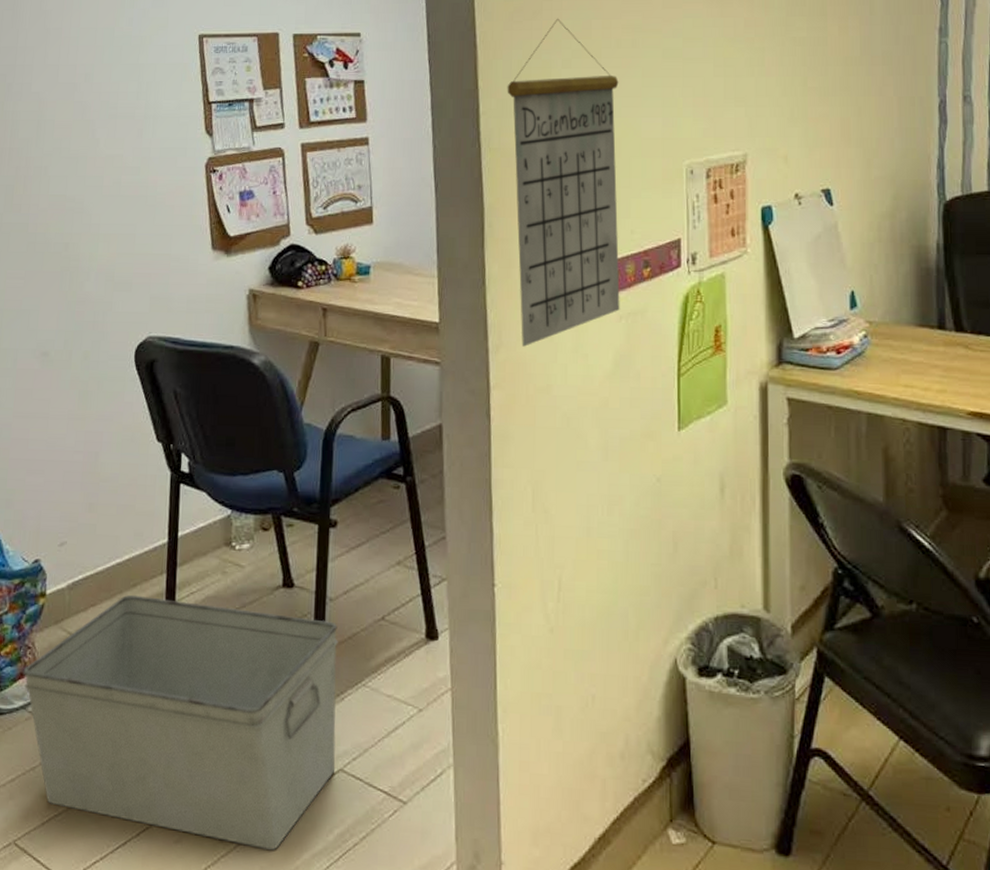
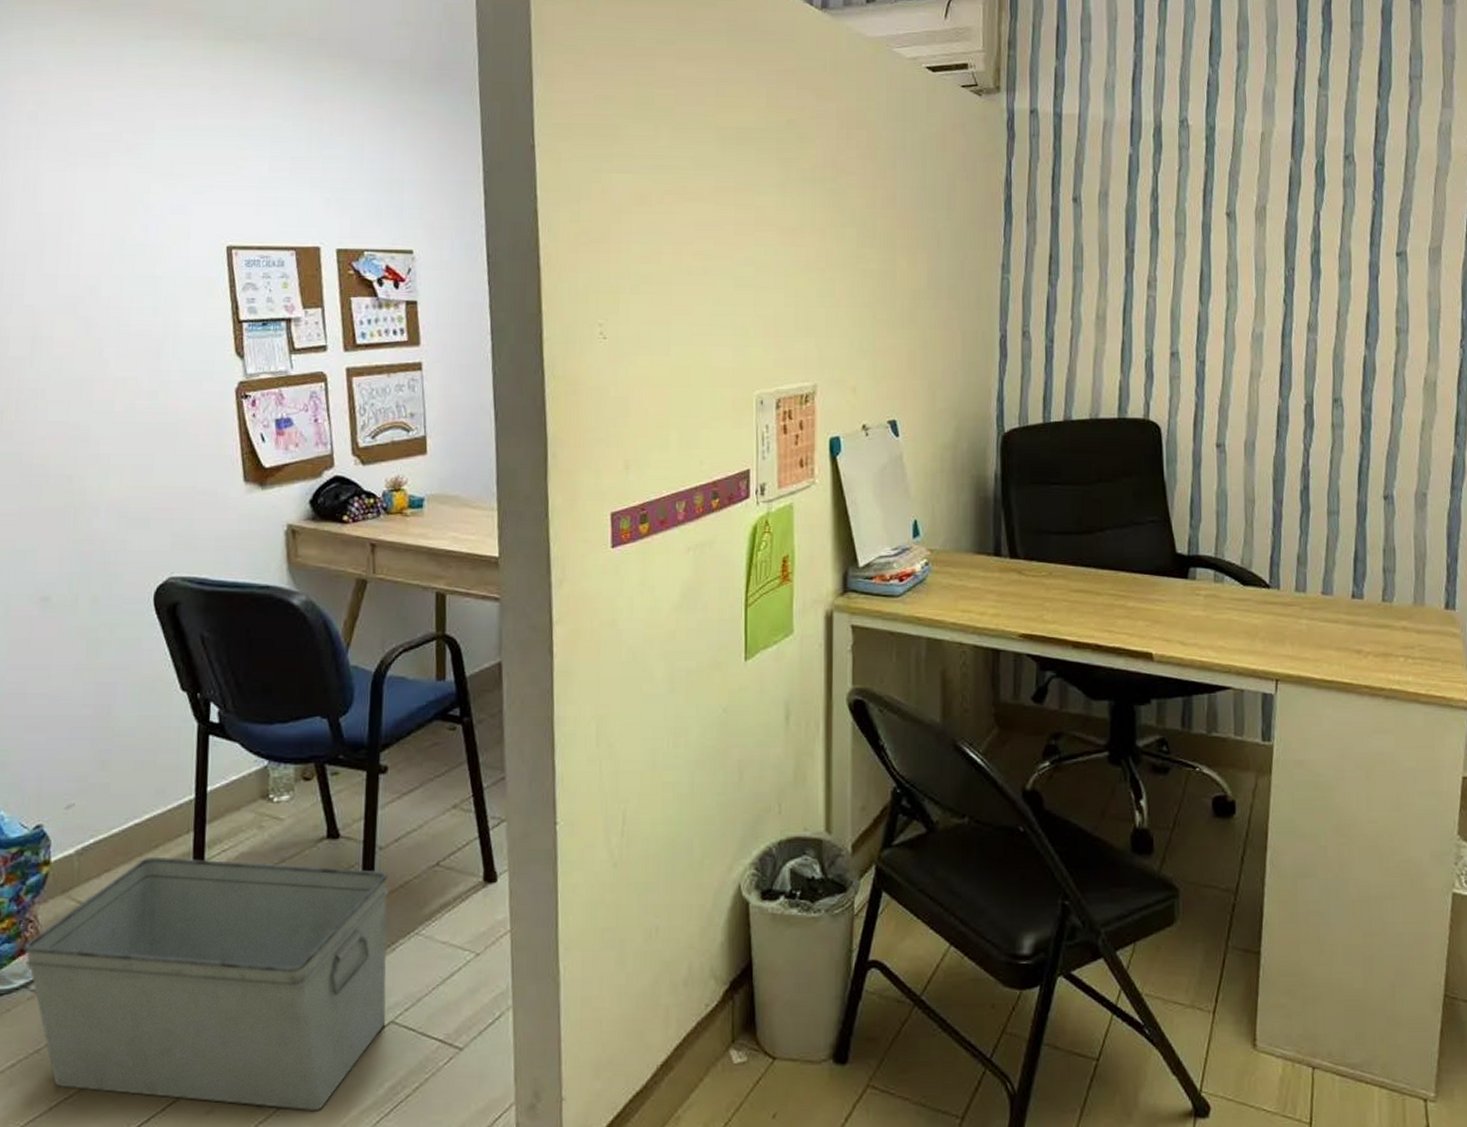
calendar: present [507,18,620,347] -> none [572,241,689,580]

